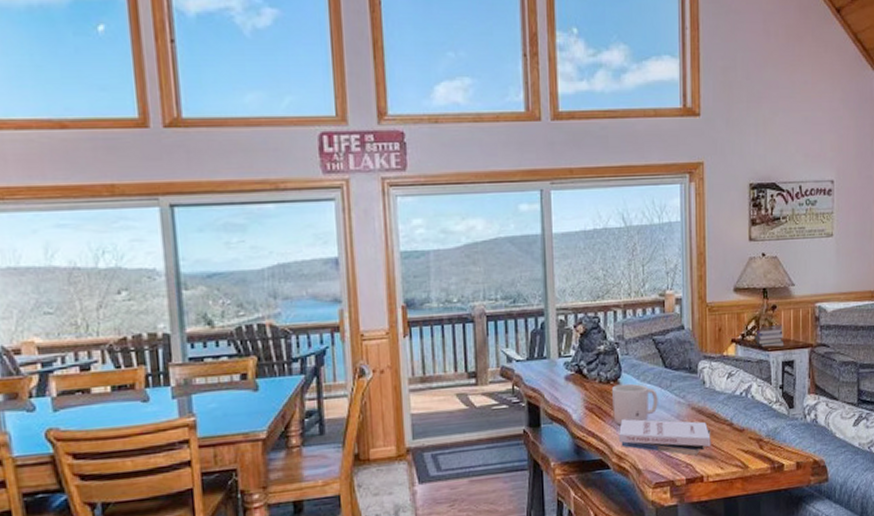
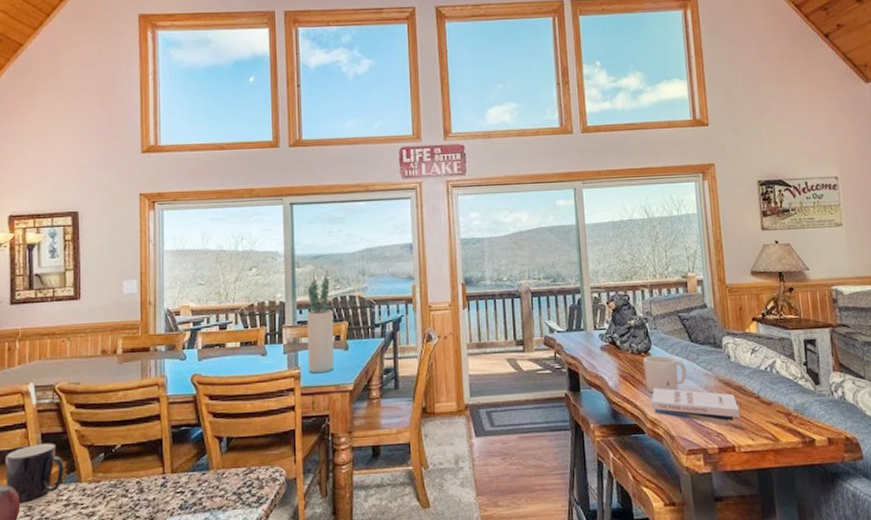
vase: none [200,292,241,421] -> present [306,270,335,374]
books: present [754,325,785,351] -> none [774,305,805,329]

